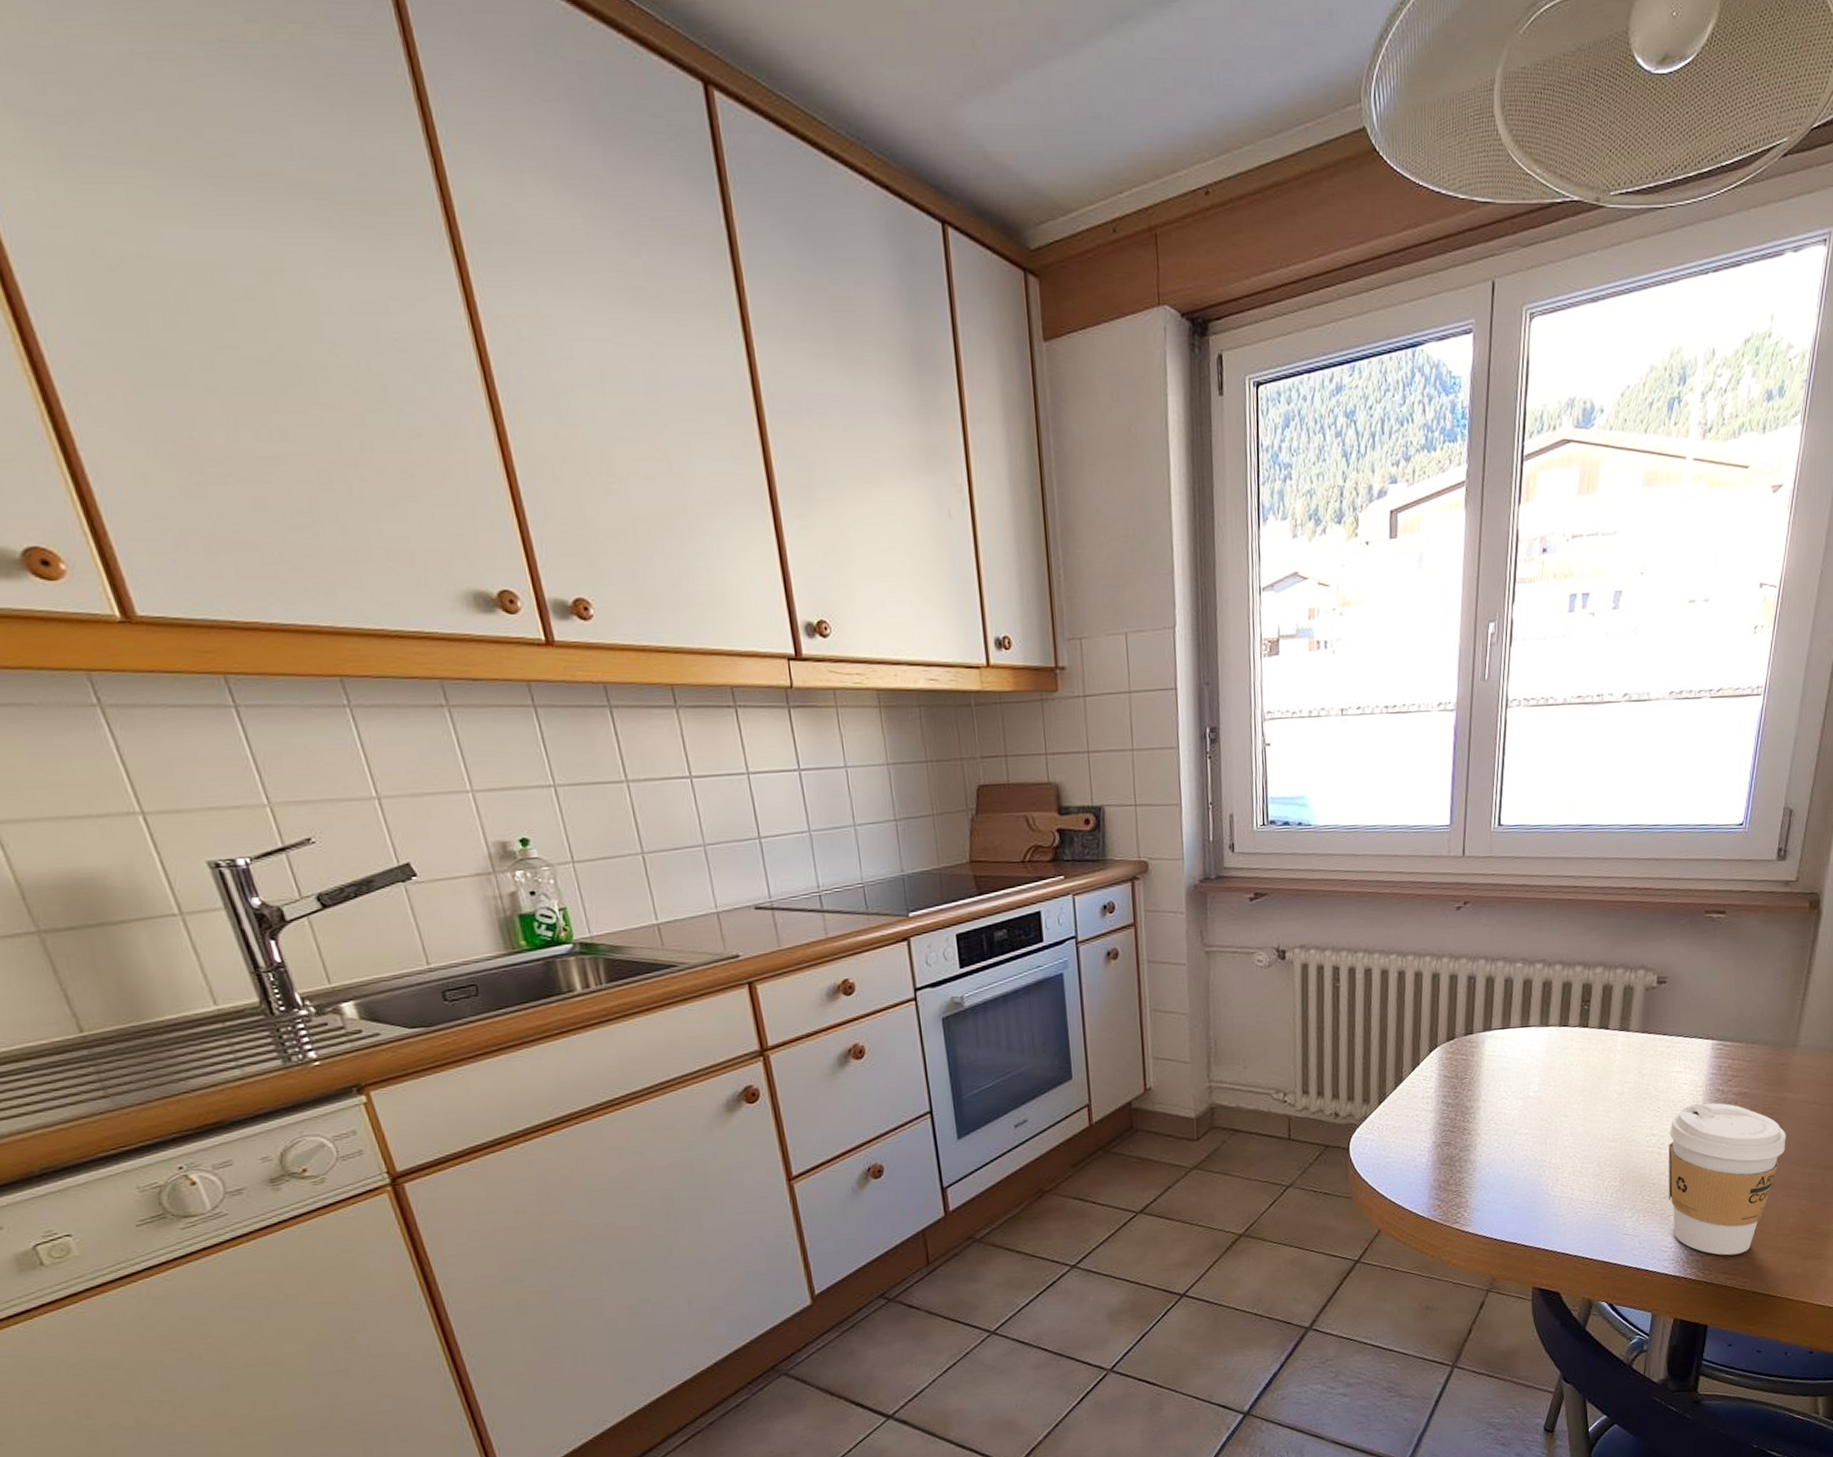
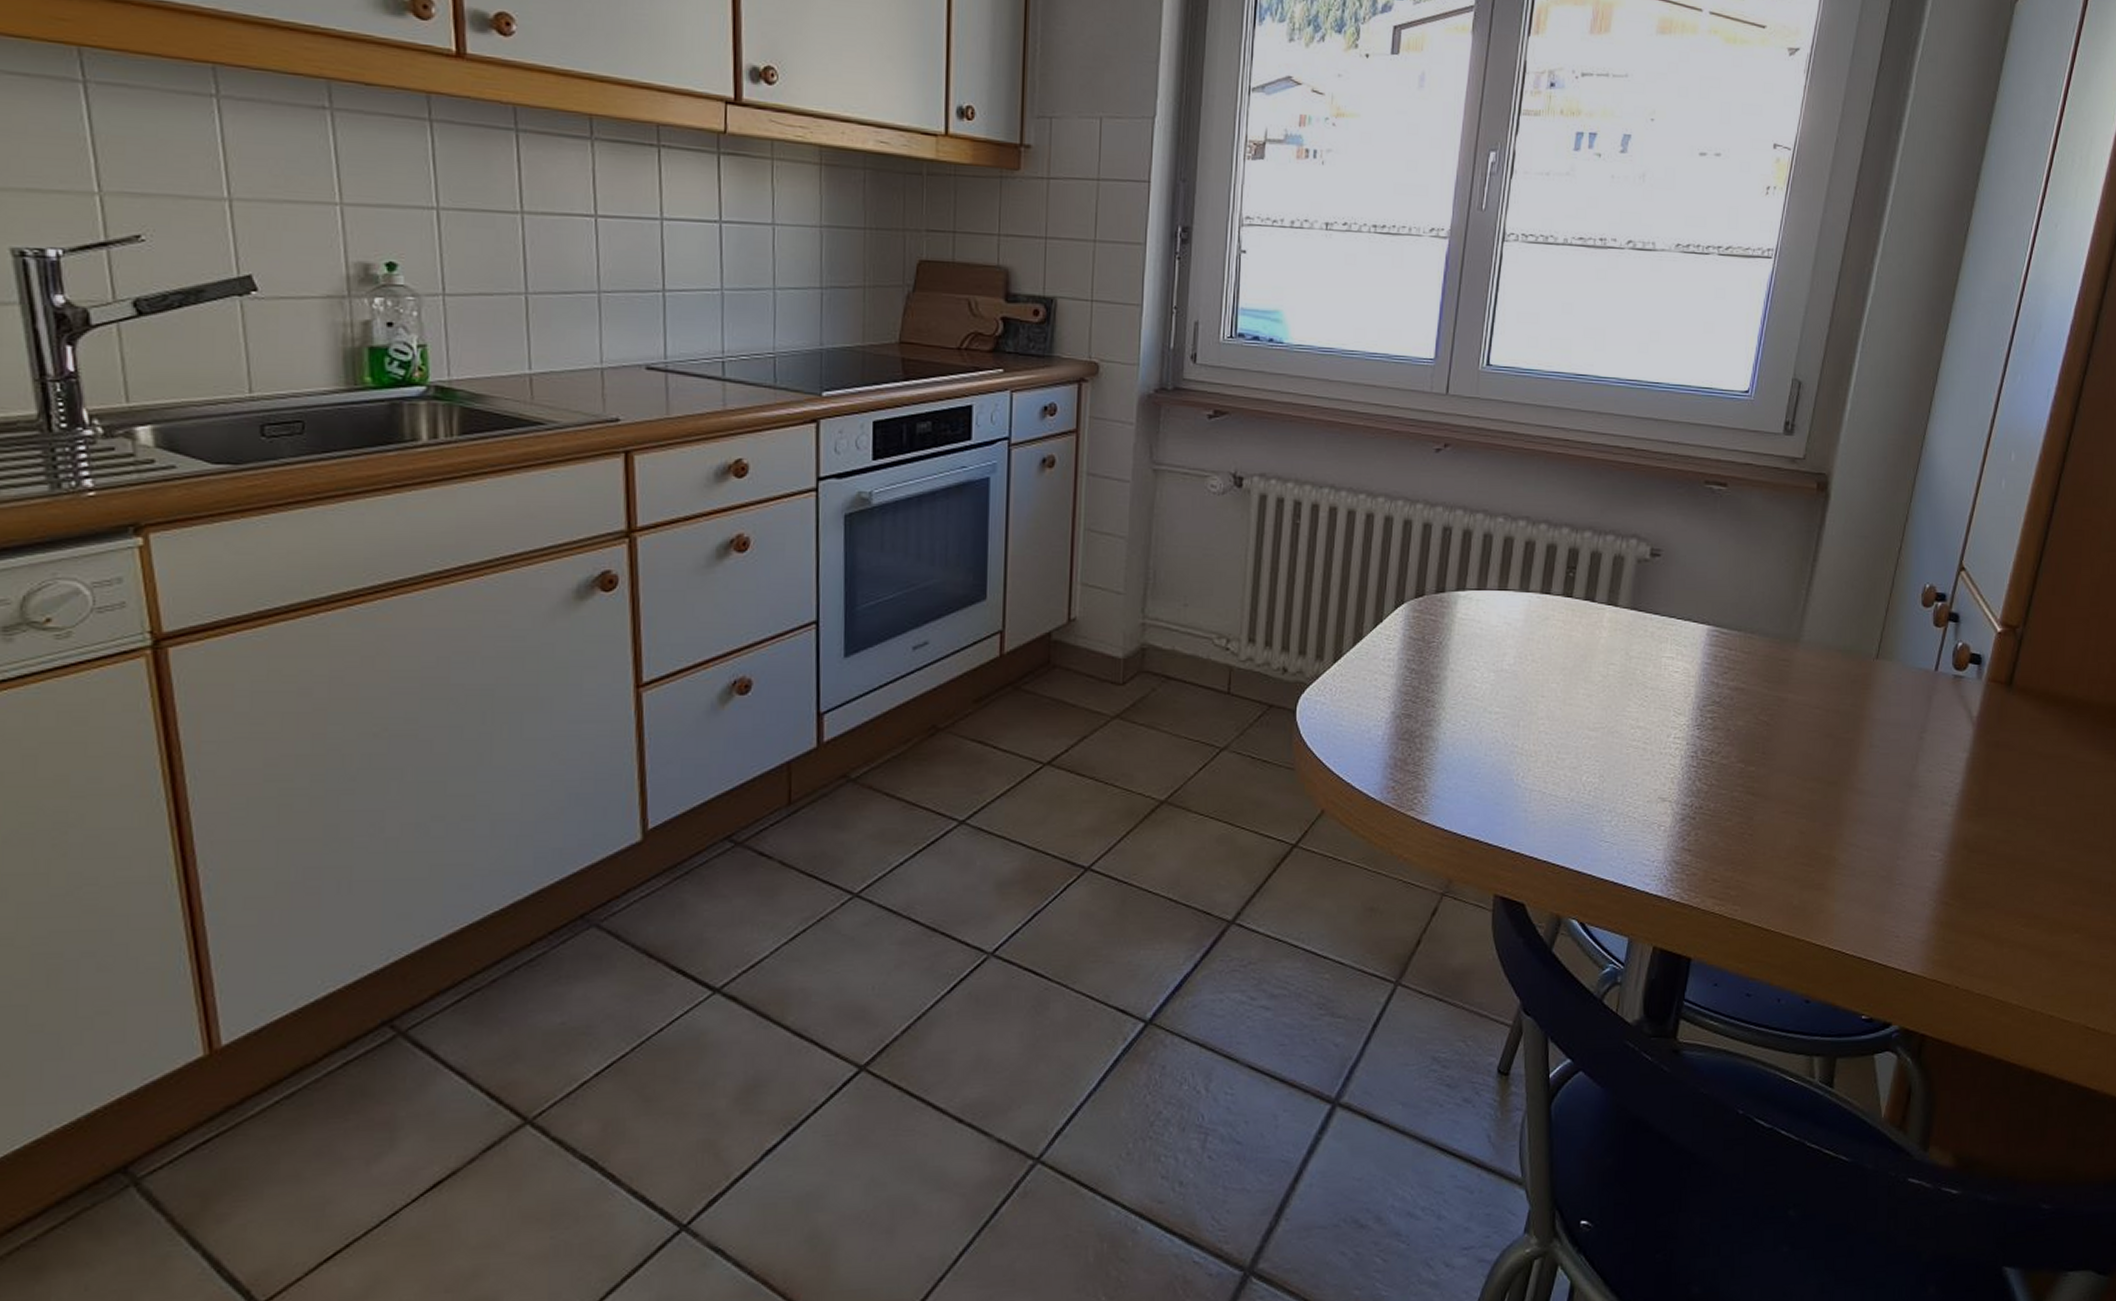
coffee cup: present [1668,1102,1786,1256] -> none [1652,696,1786,877]

